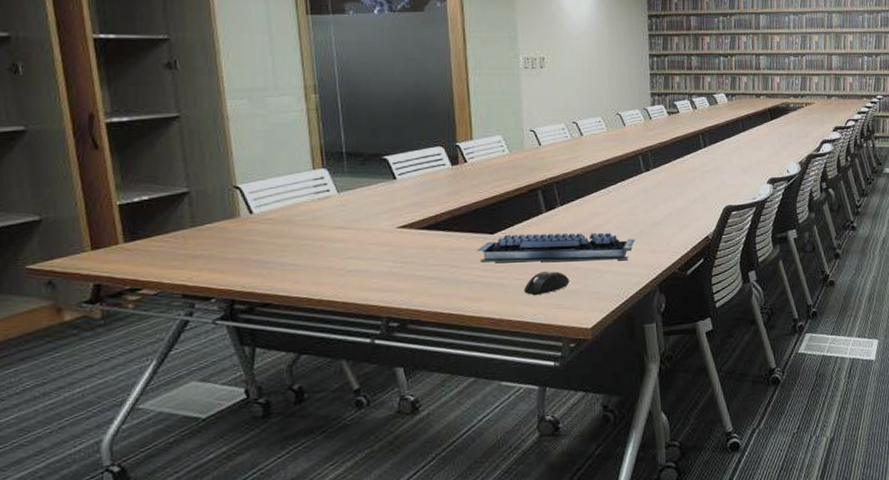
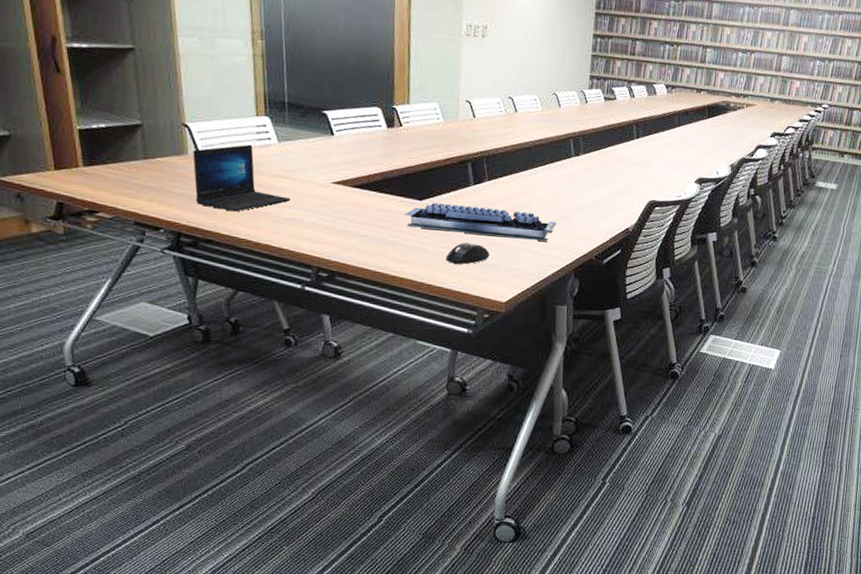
laptop: none [246,199,354,270] -> present [193,144,291,212]

